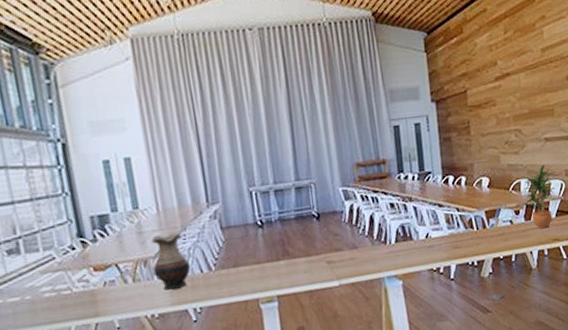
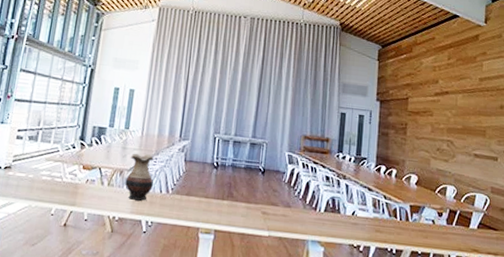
potted plant: present [524,164,556,229] -> none [447,177,482,237]

